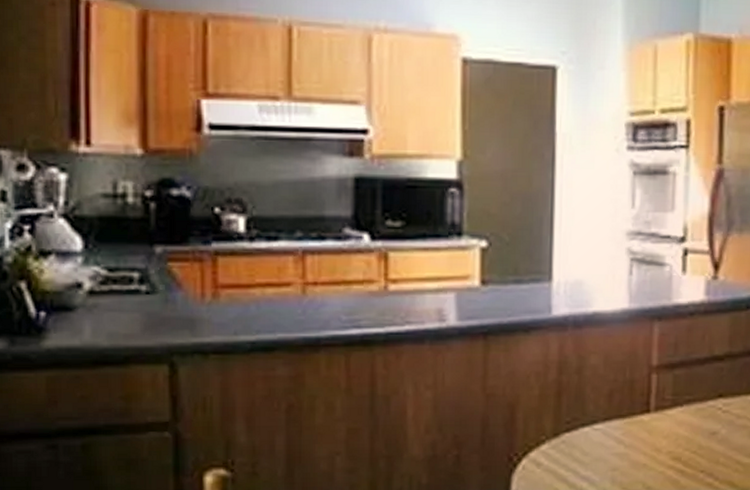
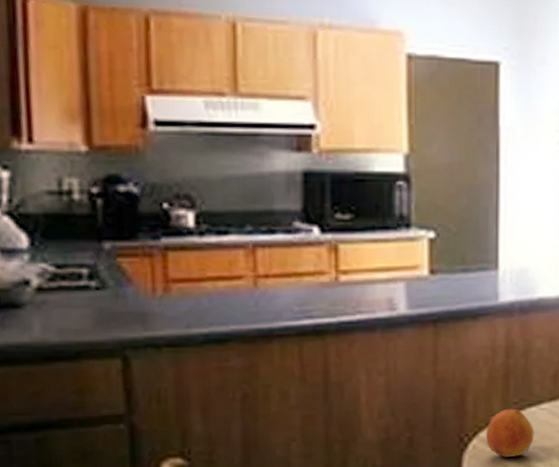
fruit: none [536,428,587,479] -> present [485,408,534,457]

